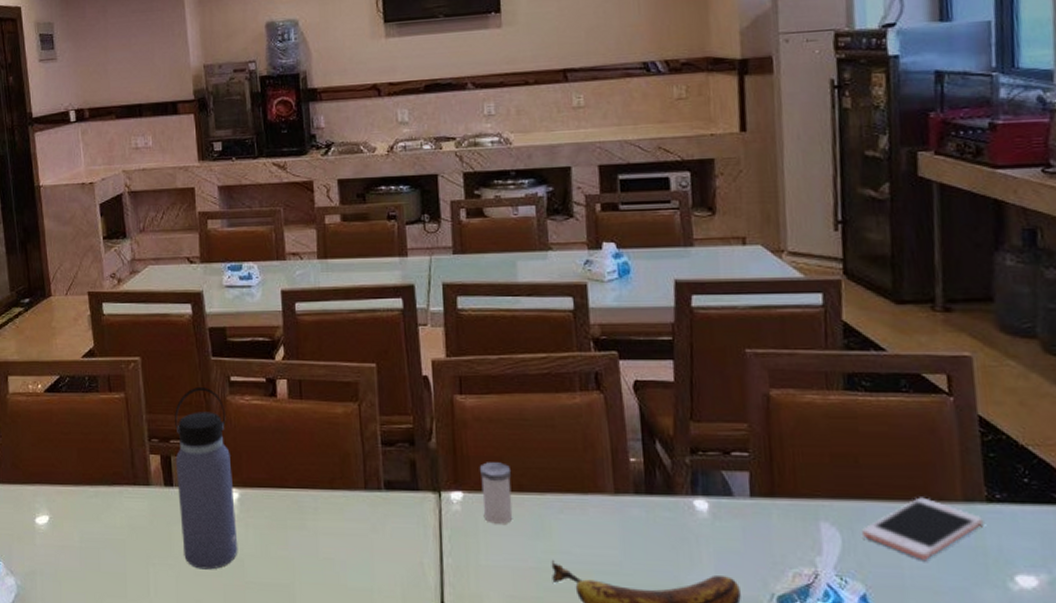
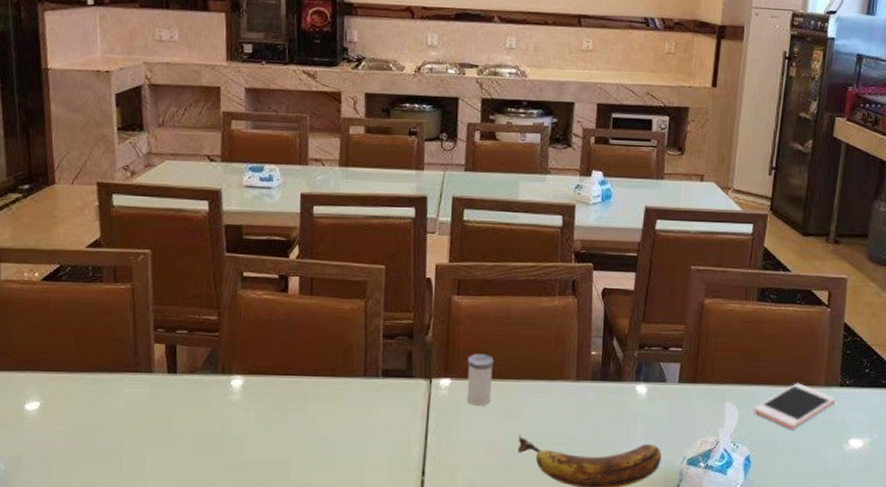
water bottle: present [175,388,238,570] -> none [180,281,239,450]

